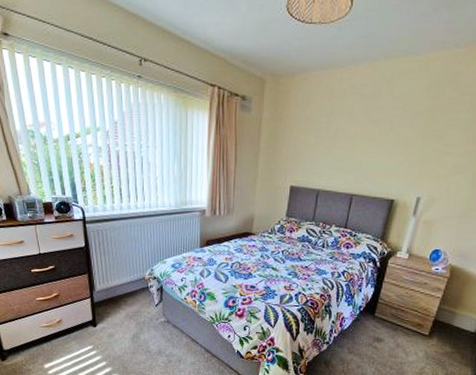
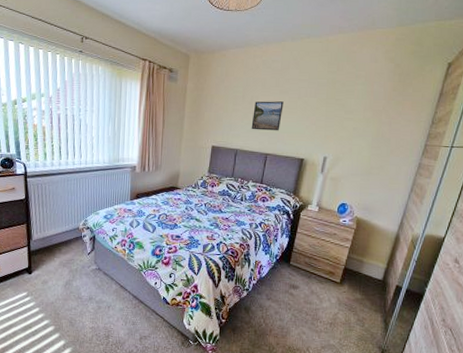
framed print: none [335,133,373,168] -> present [251,101,284,131]

